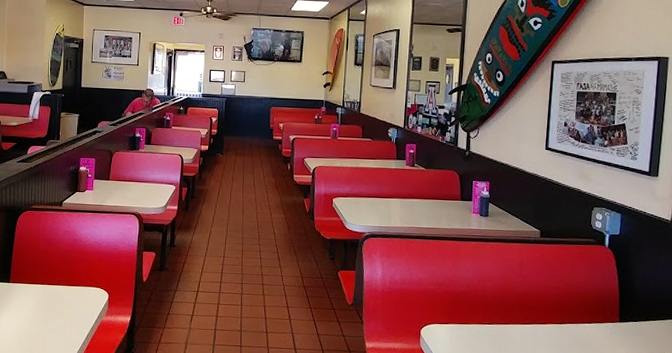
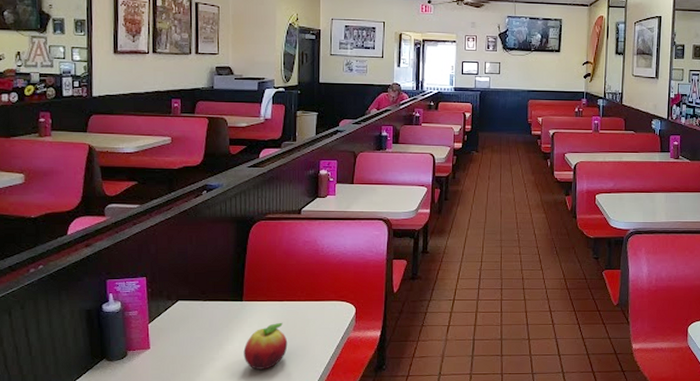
fruit: none [9,303,48,346] -> present [243,322,288,369]

